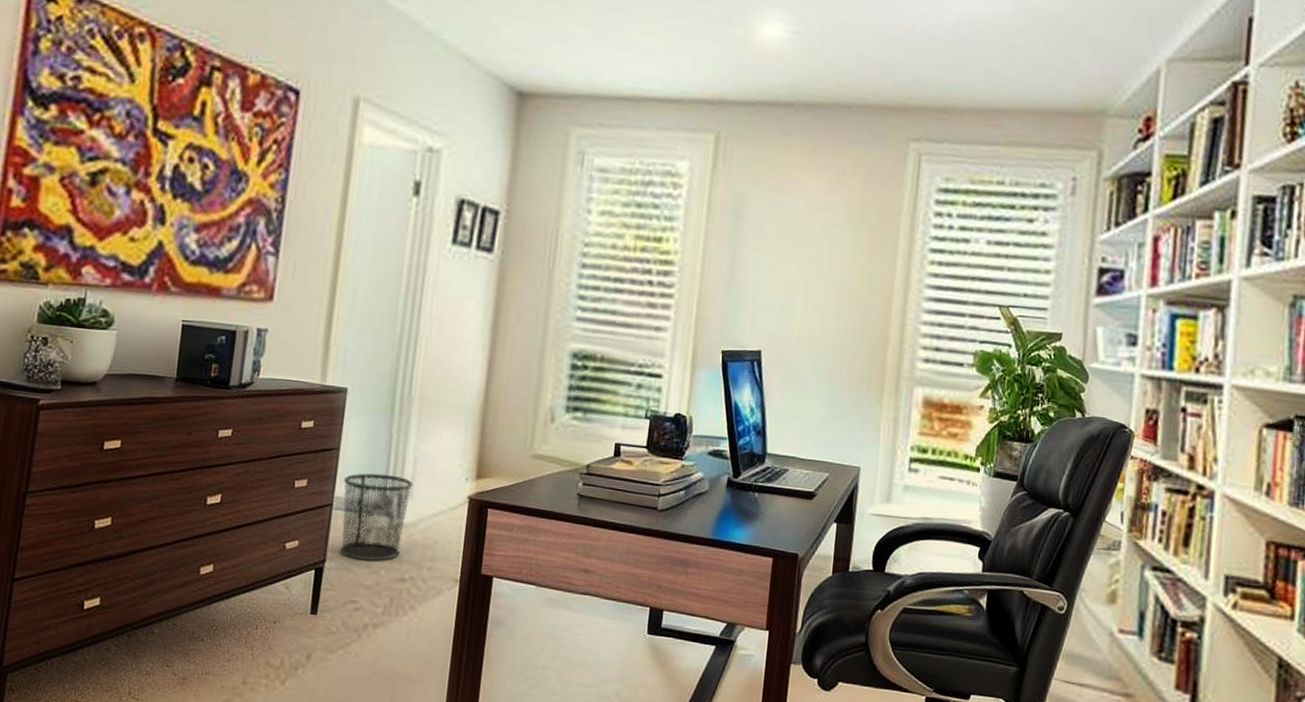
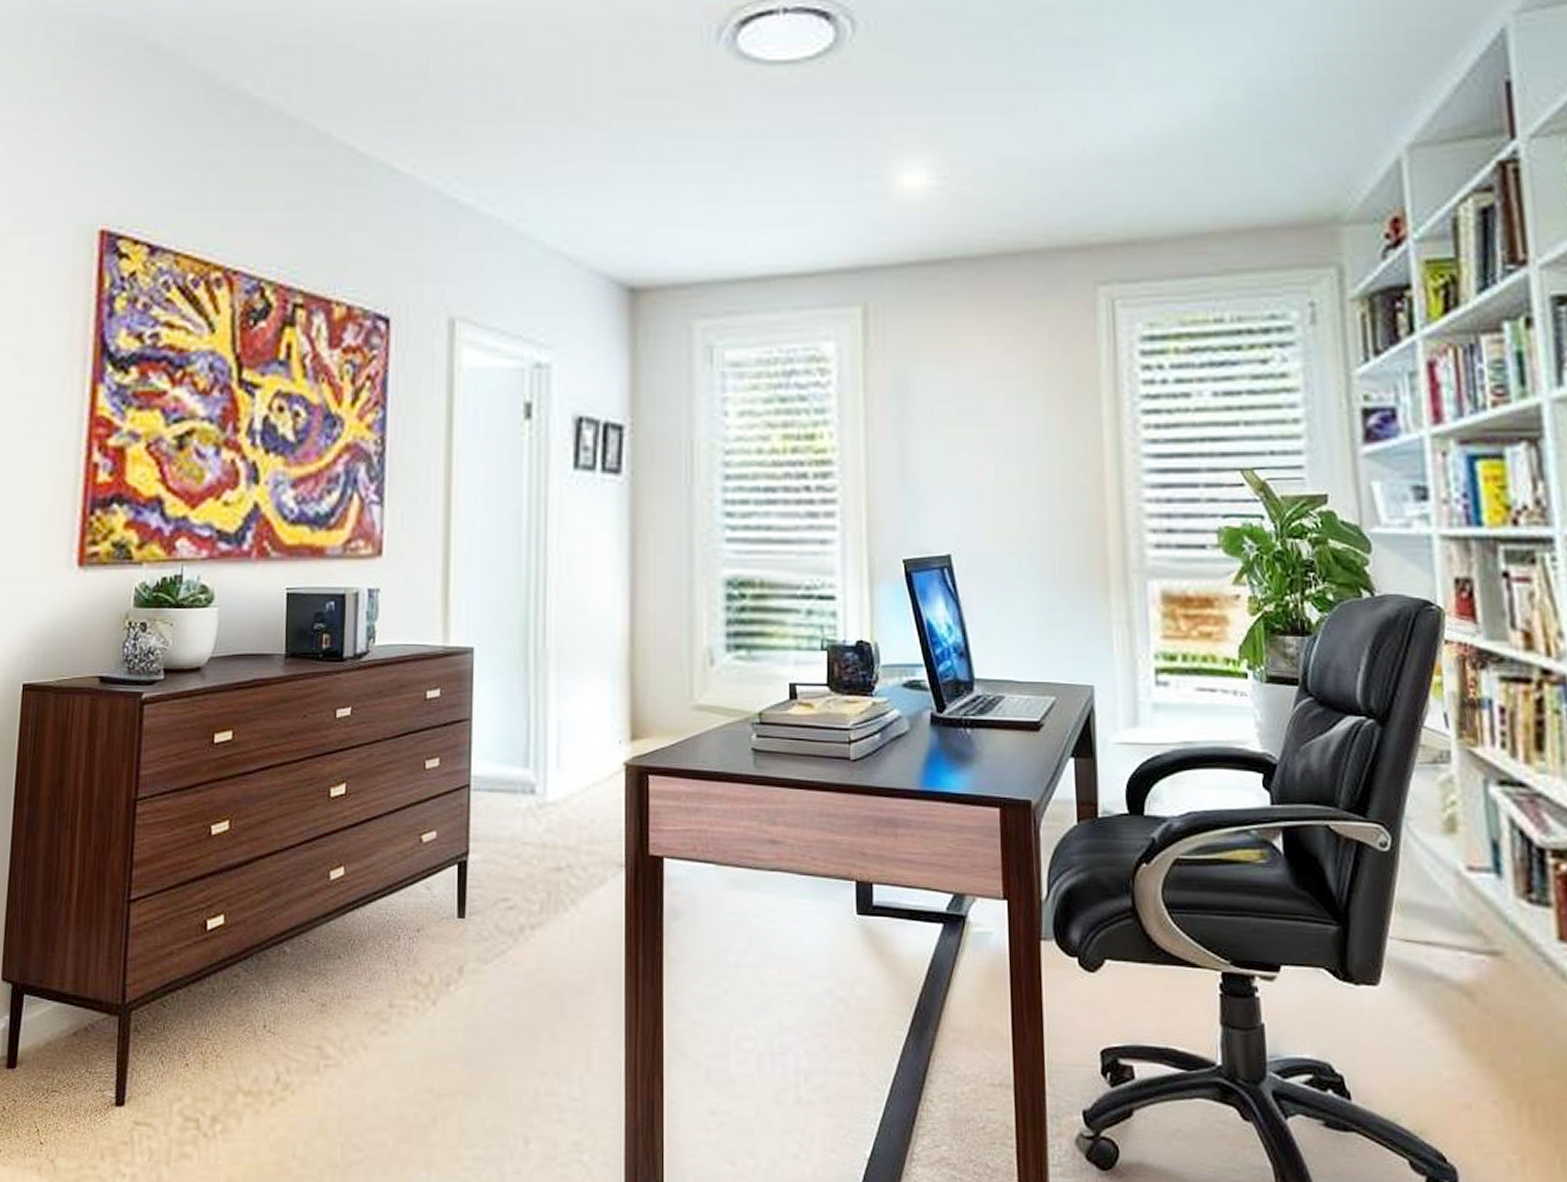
waste bin: present [339,473,413,561] -> none [480,744,559,848]

